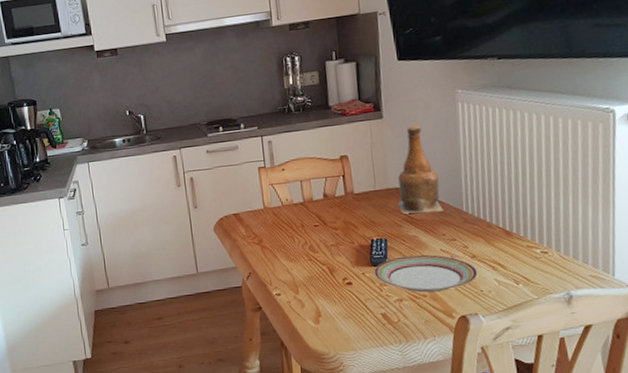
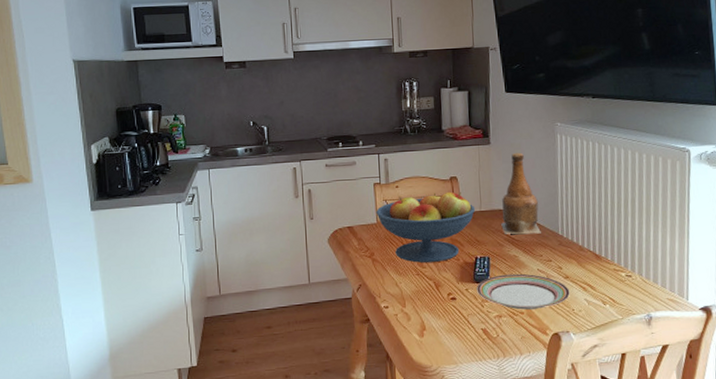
fruit bowl: none [262,171,368,248] -> present [376,191,475,263]

